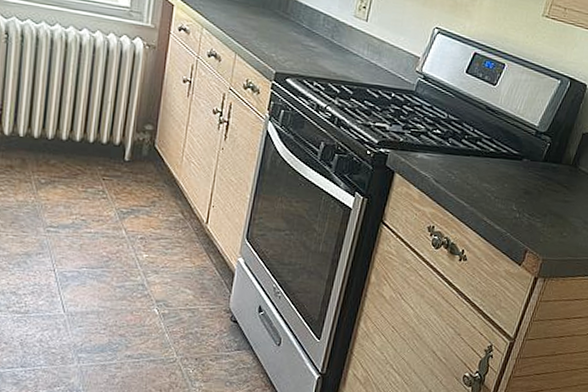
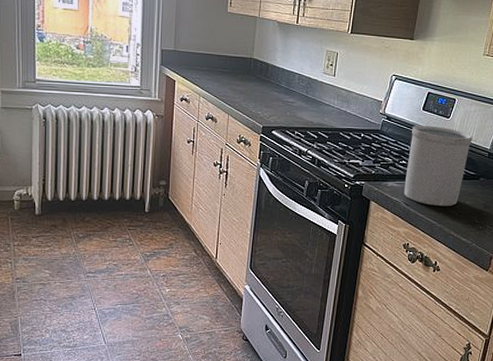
utensil holder: none [435,89,520,188] -> present [404,125,473,207]

